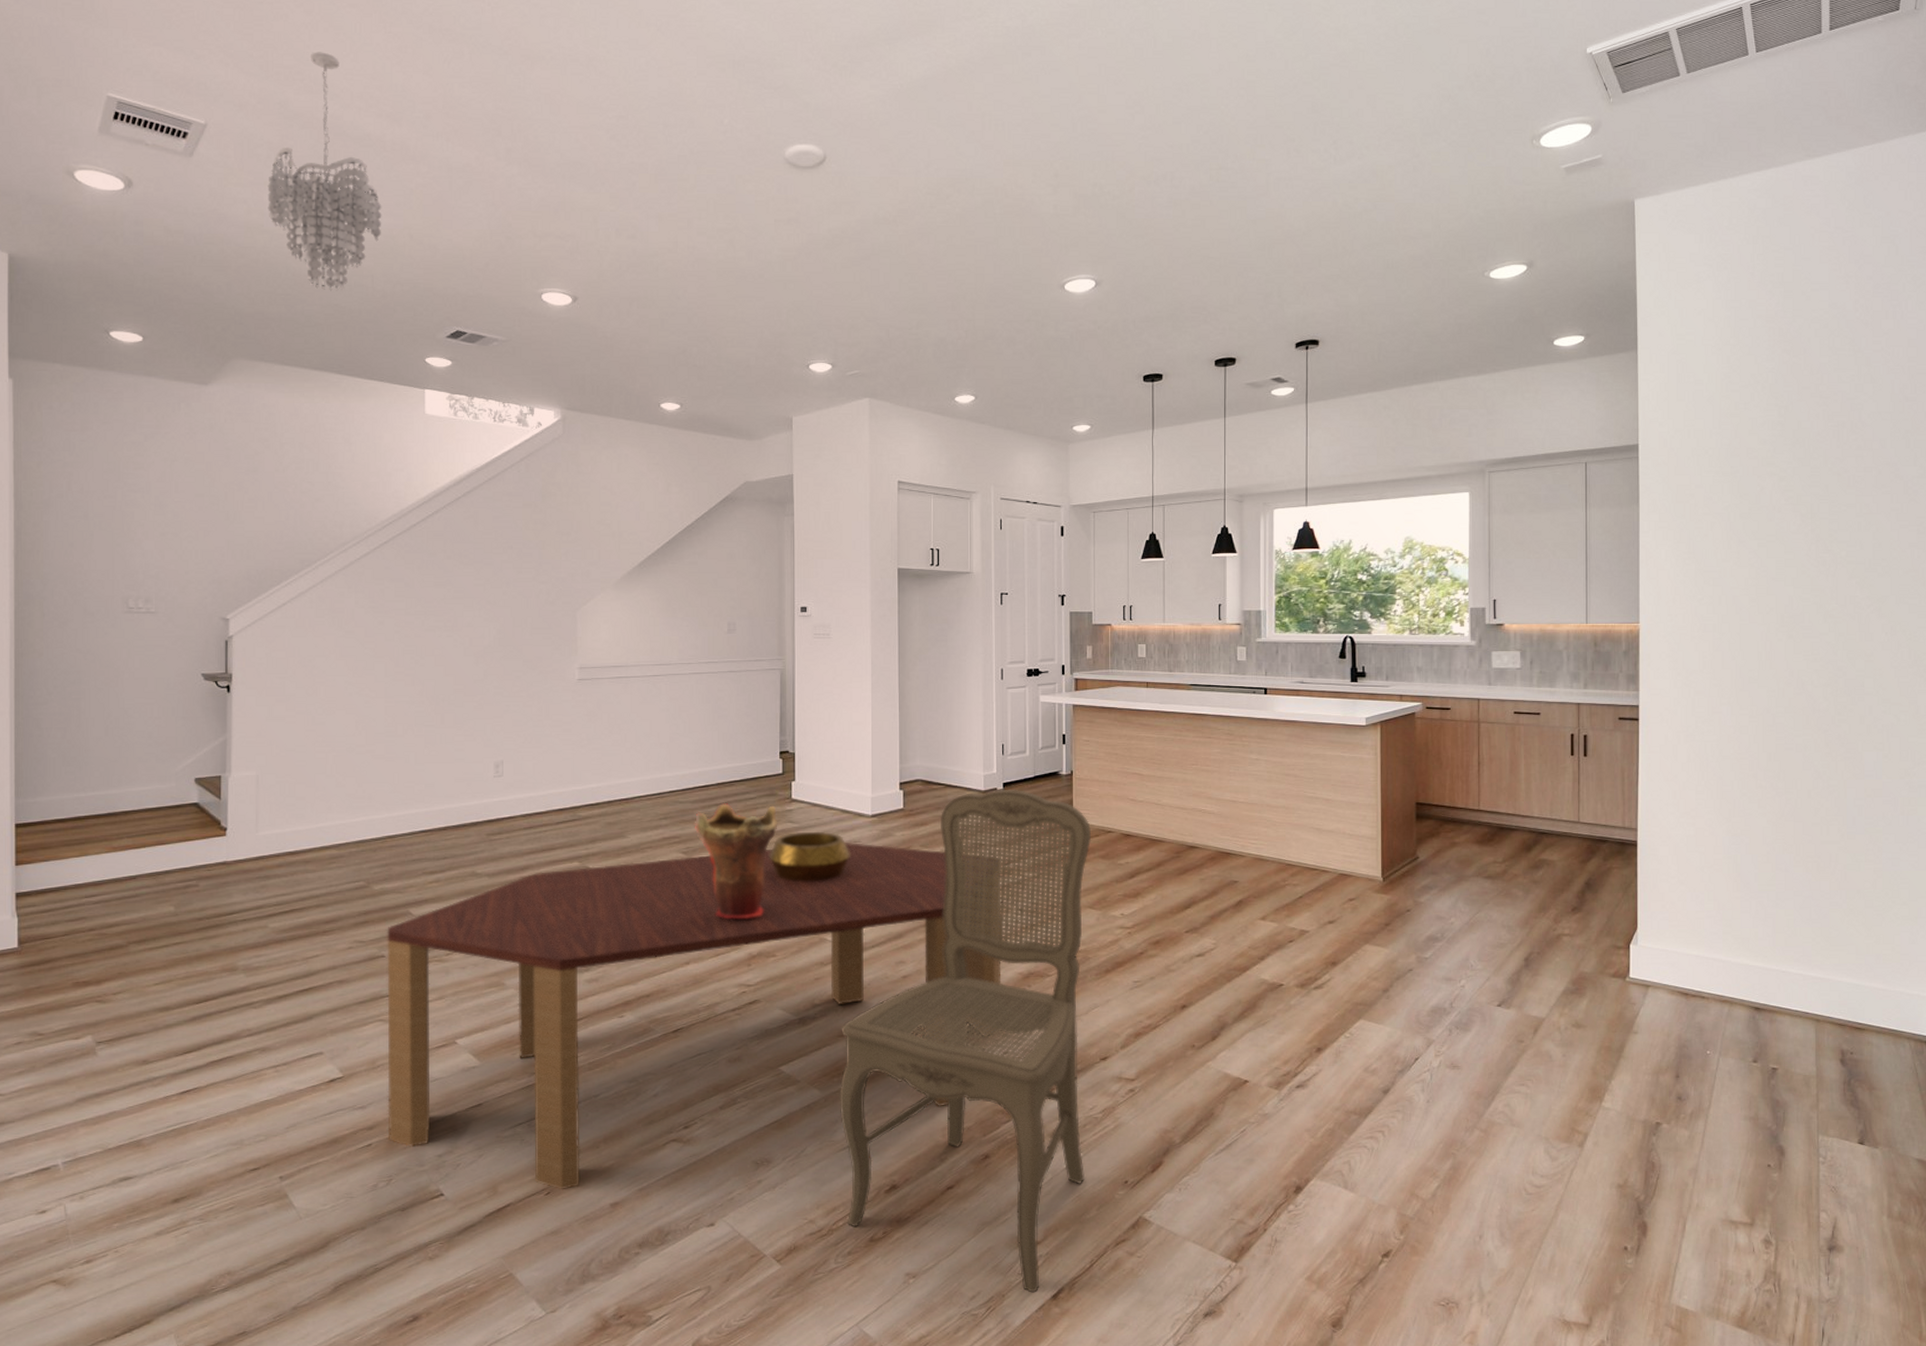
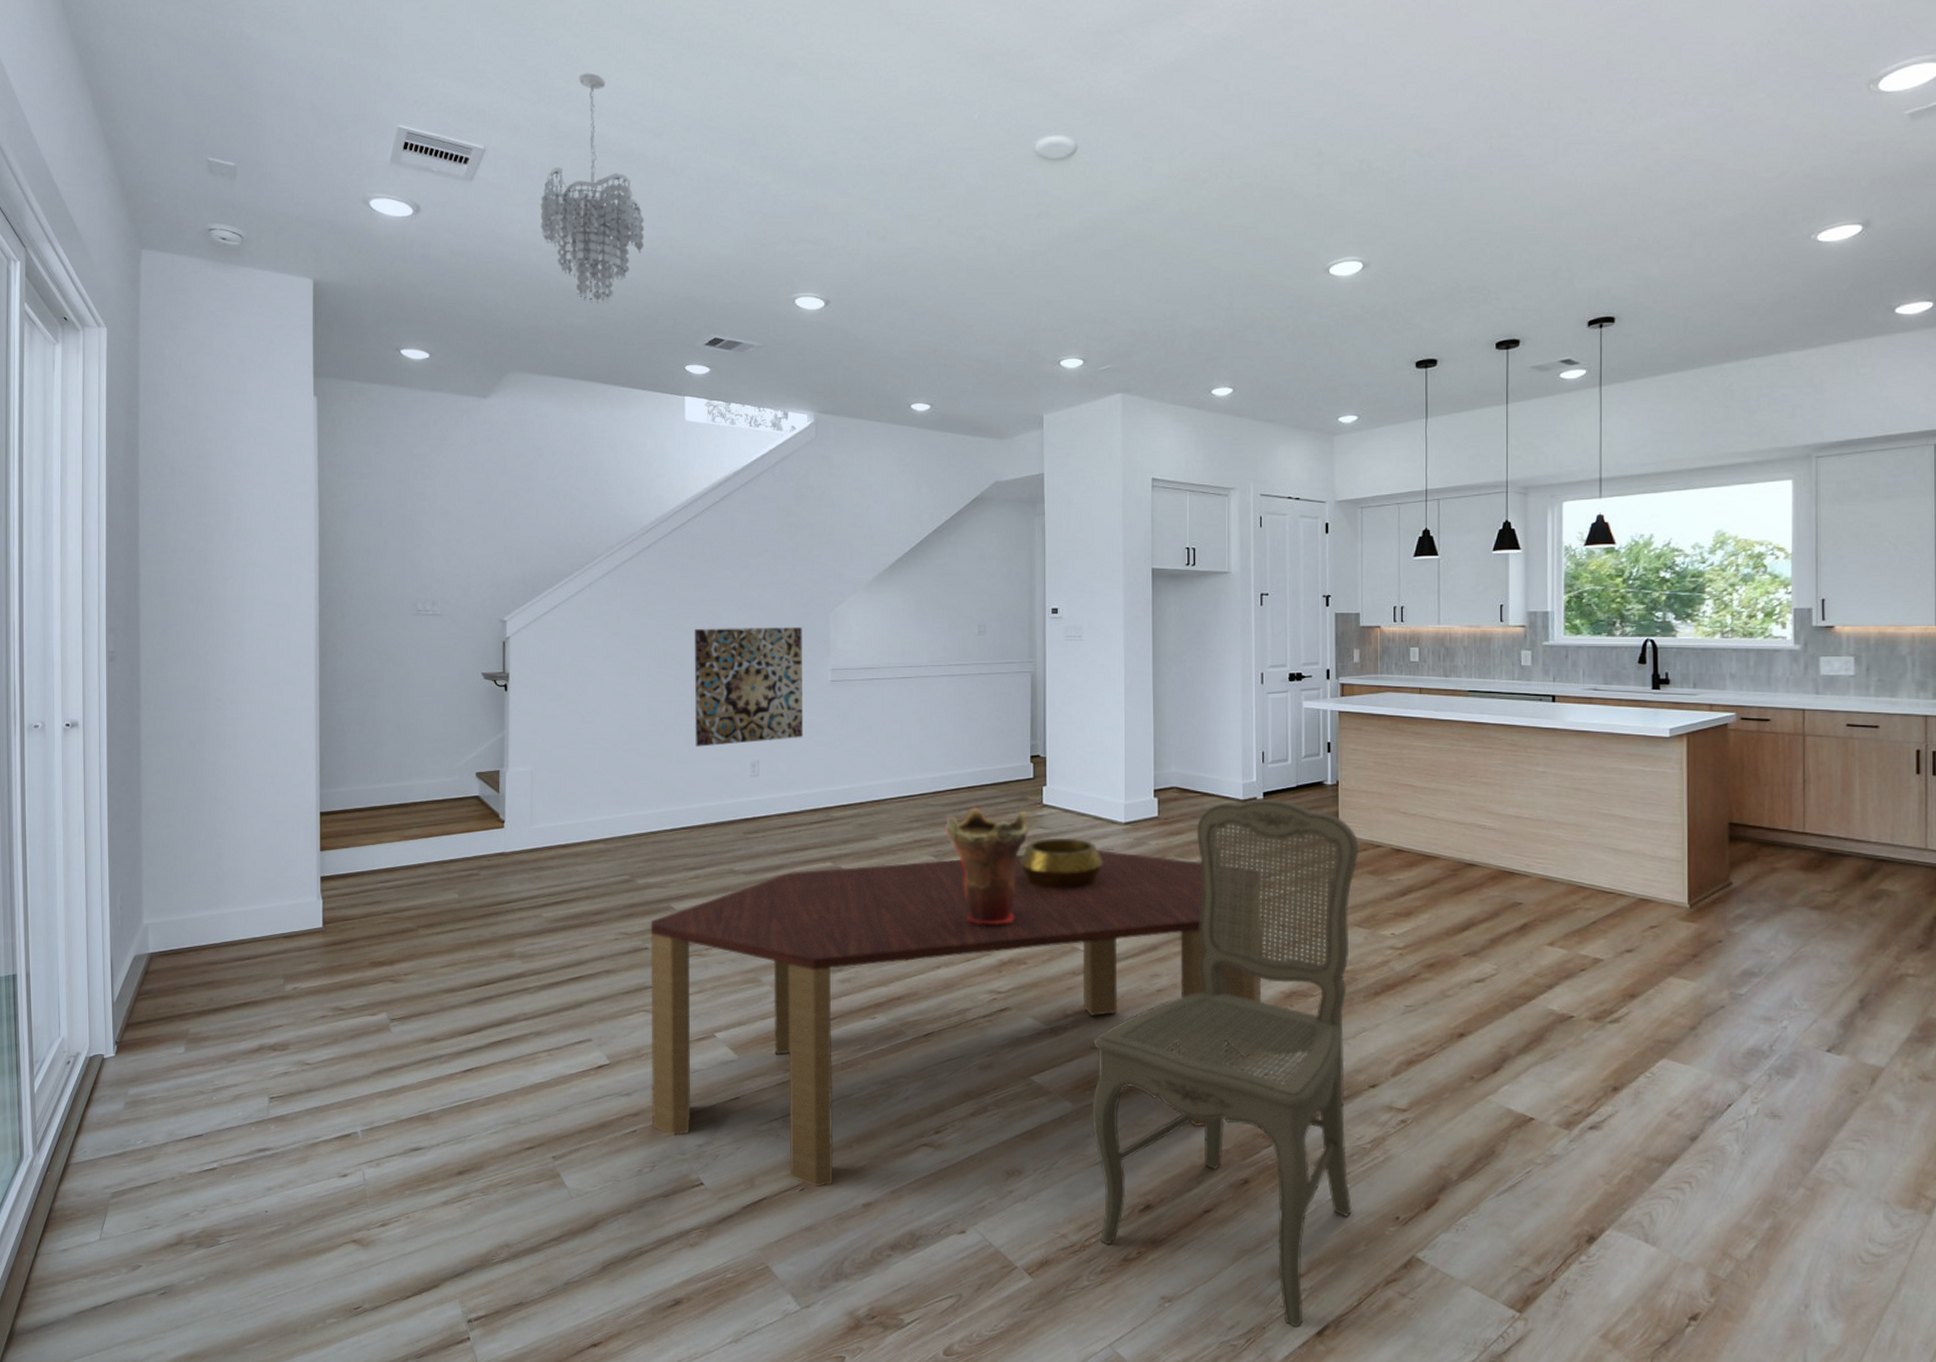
wall art: none [434,625,550,748] -> present [694,627,804,747]

